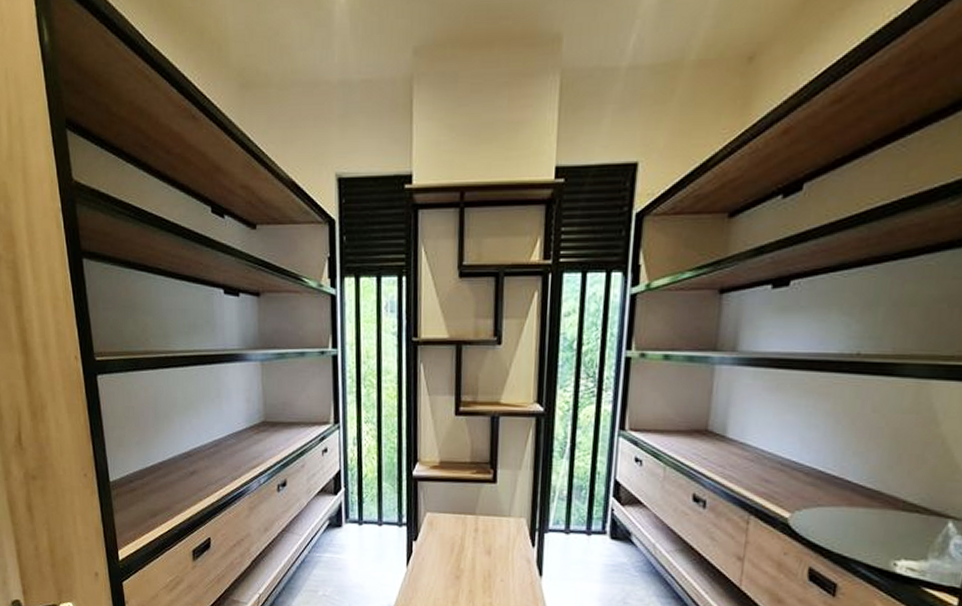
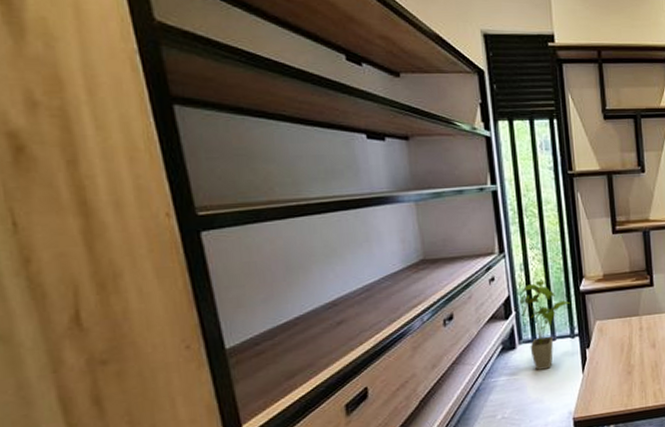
house plant: none [350,459,402,555] -> present [520,281,572,370]

